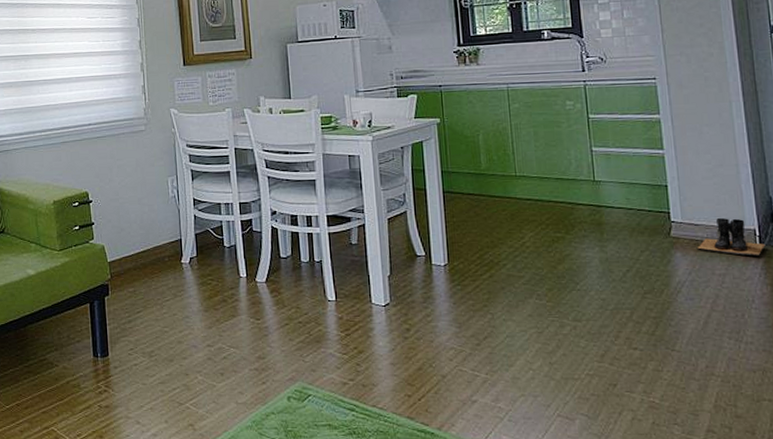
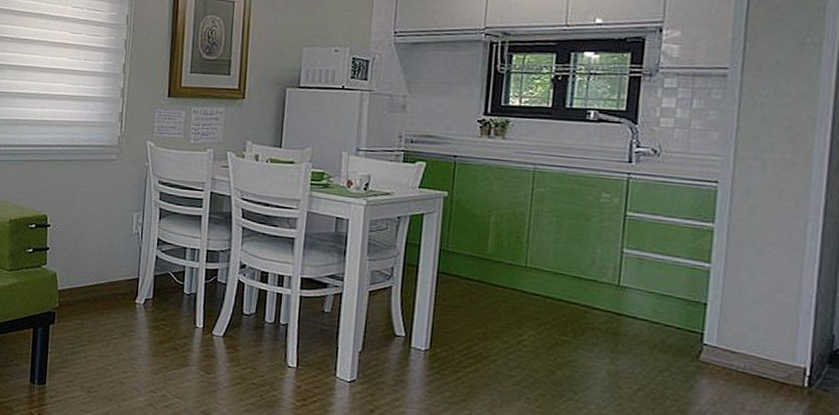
boots: present [696,218,766,257] -> none [728,349,815,399]

